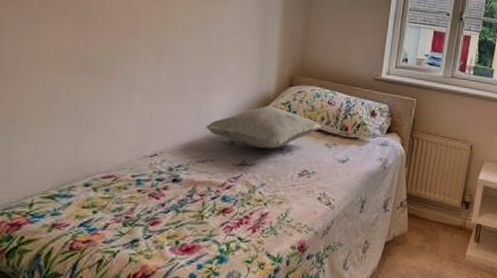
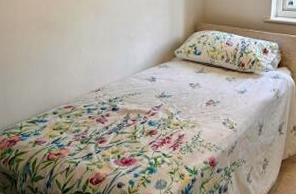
cushion: present [205,106,321,149] -> none [133,49,222,84]

